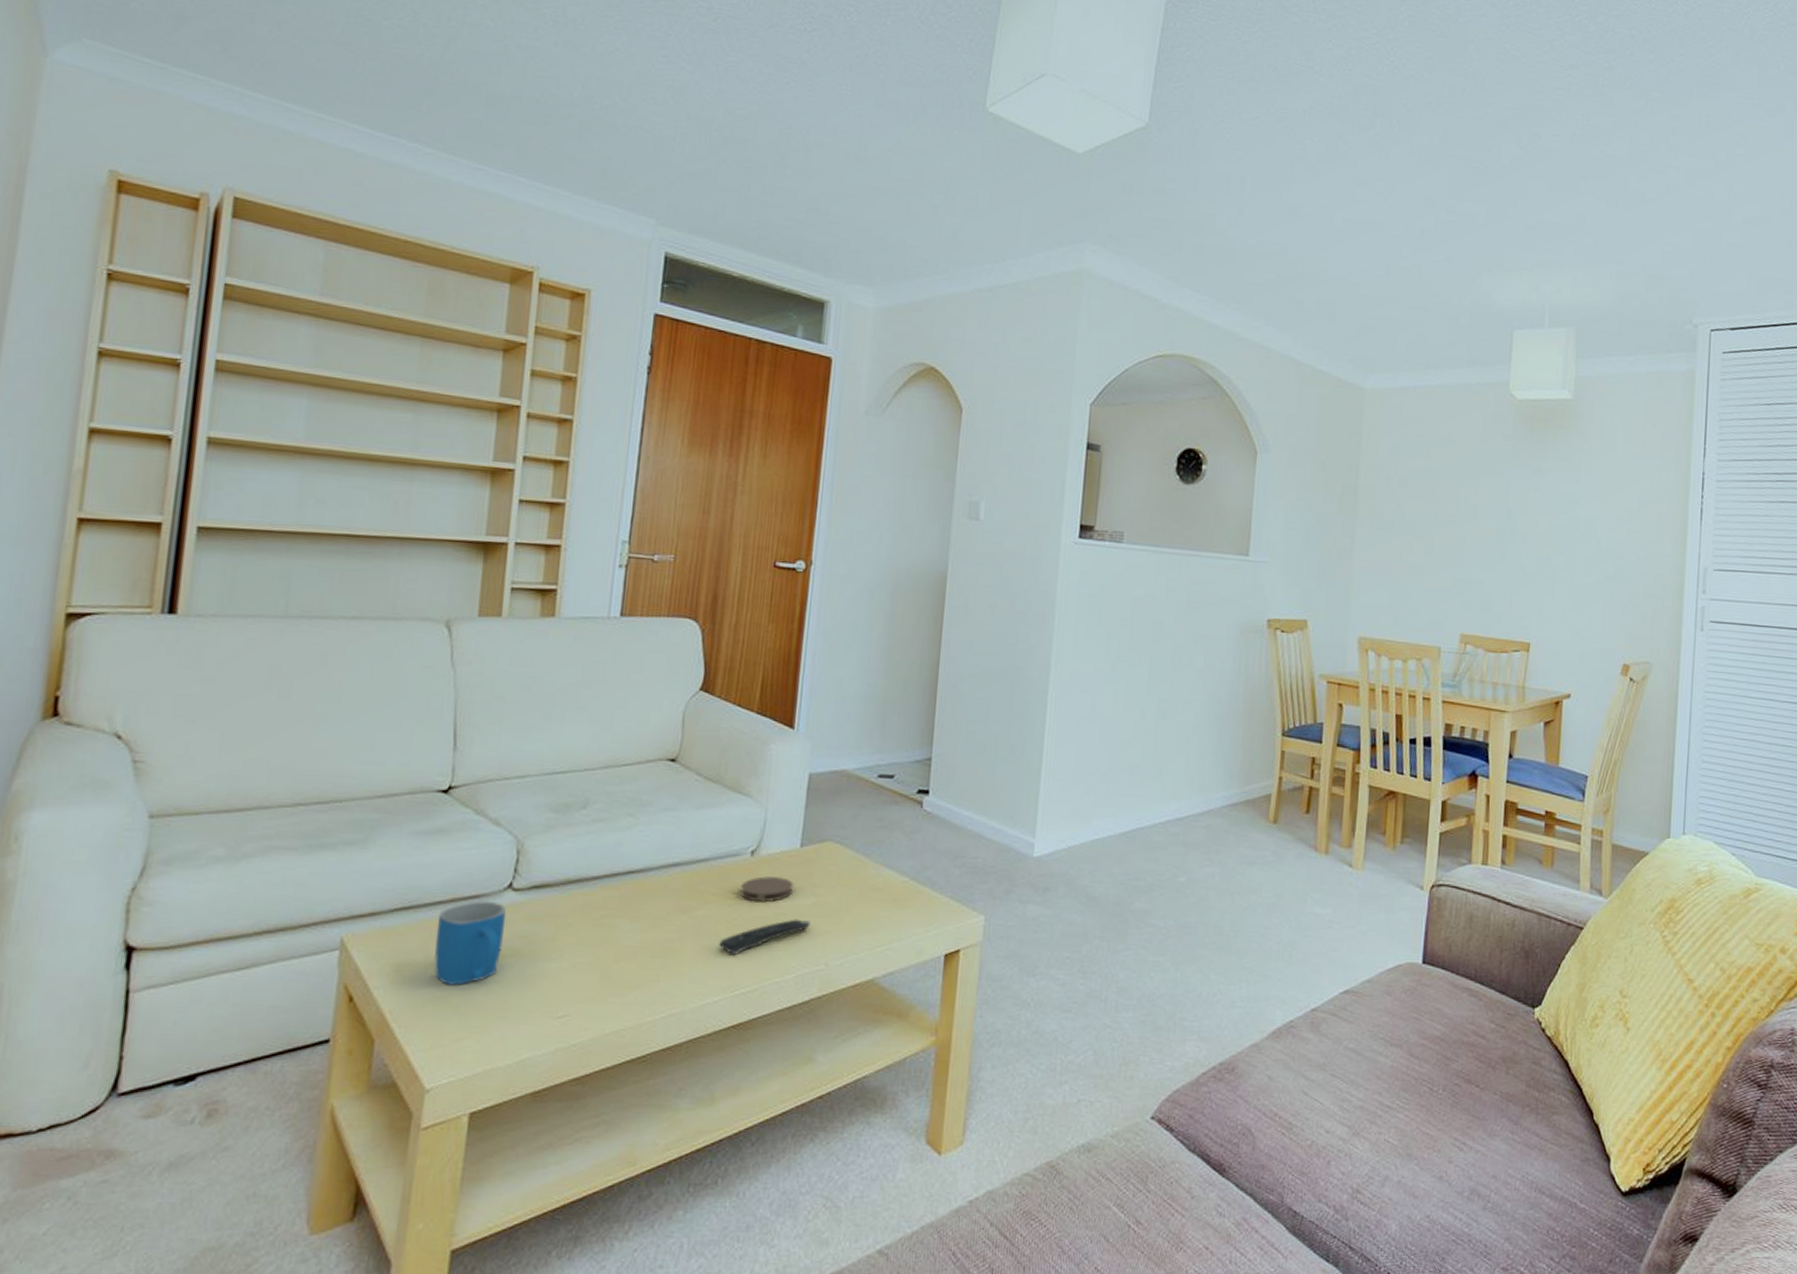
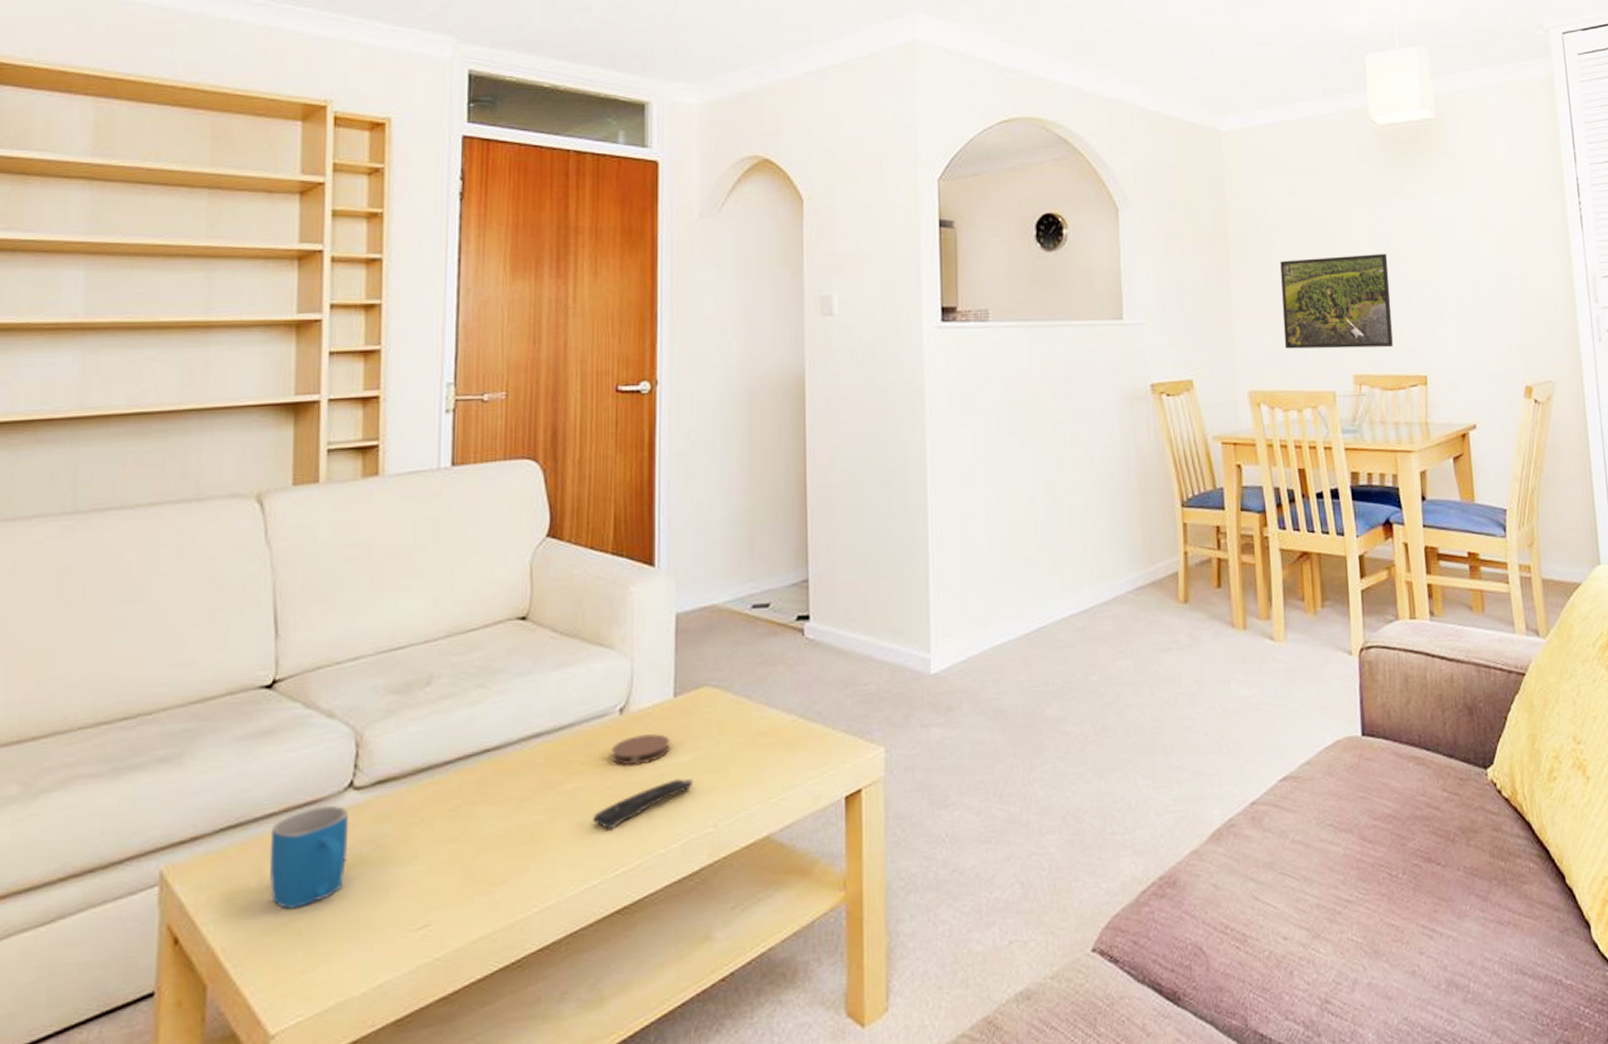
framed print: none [1398,518,1508,613] -> present [1280,253,1394,349]

